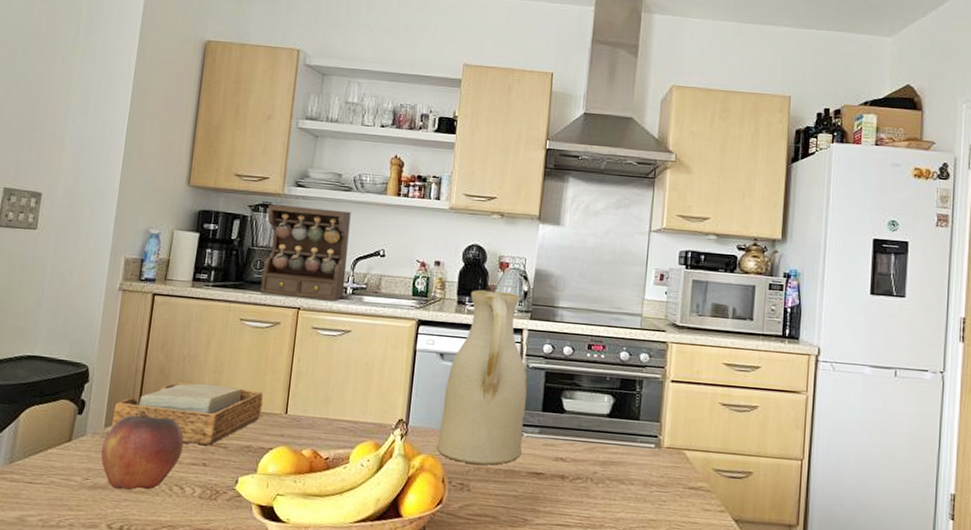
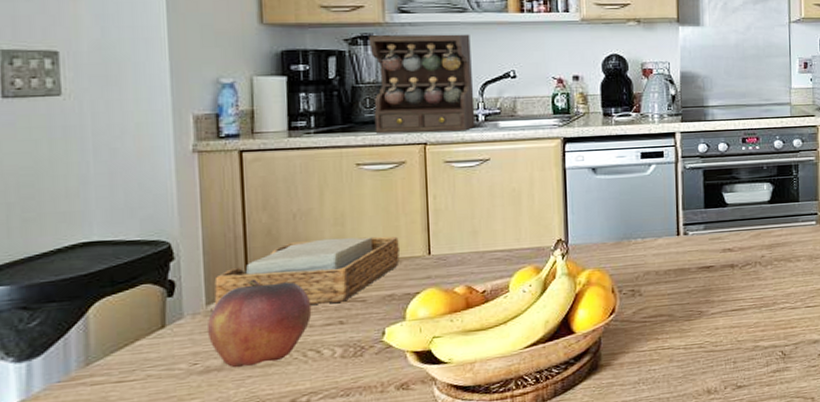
ceramic pitcher: present [437,289,527,465] -> none [602,97,689,270]

